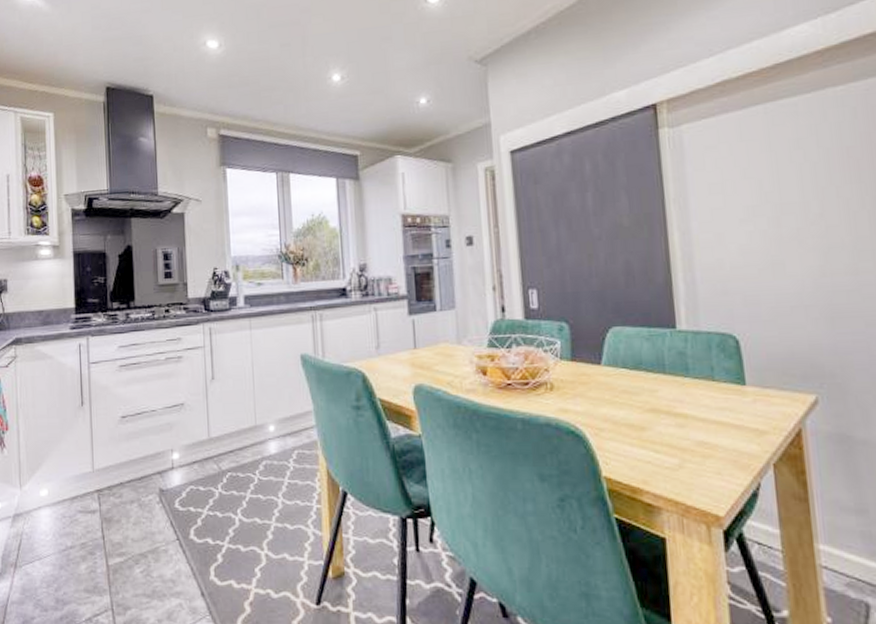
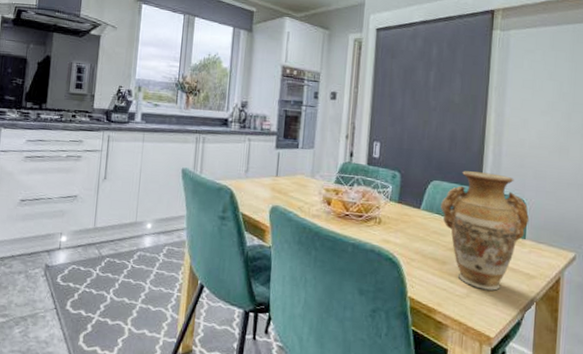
vase: none [626,307,747,456] -> present [441,171,530,291]

